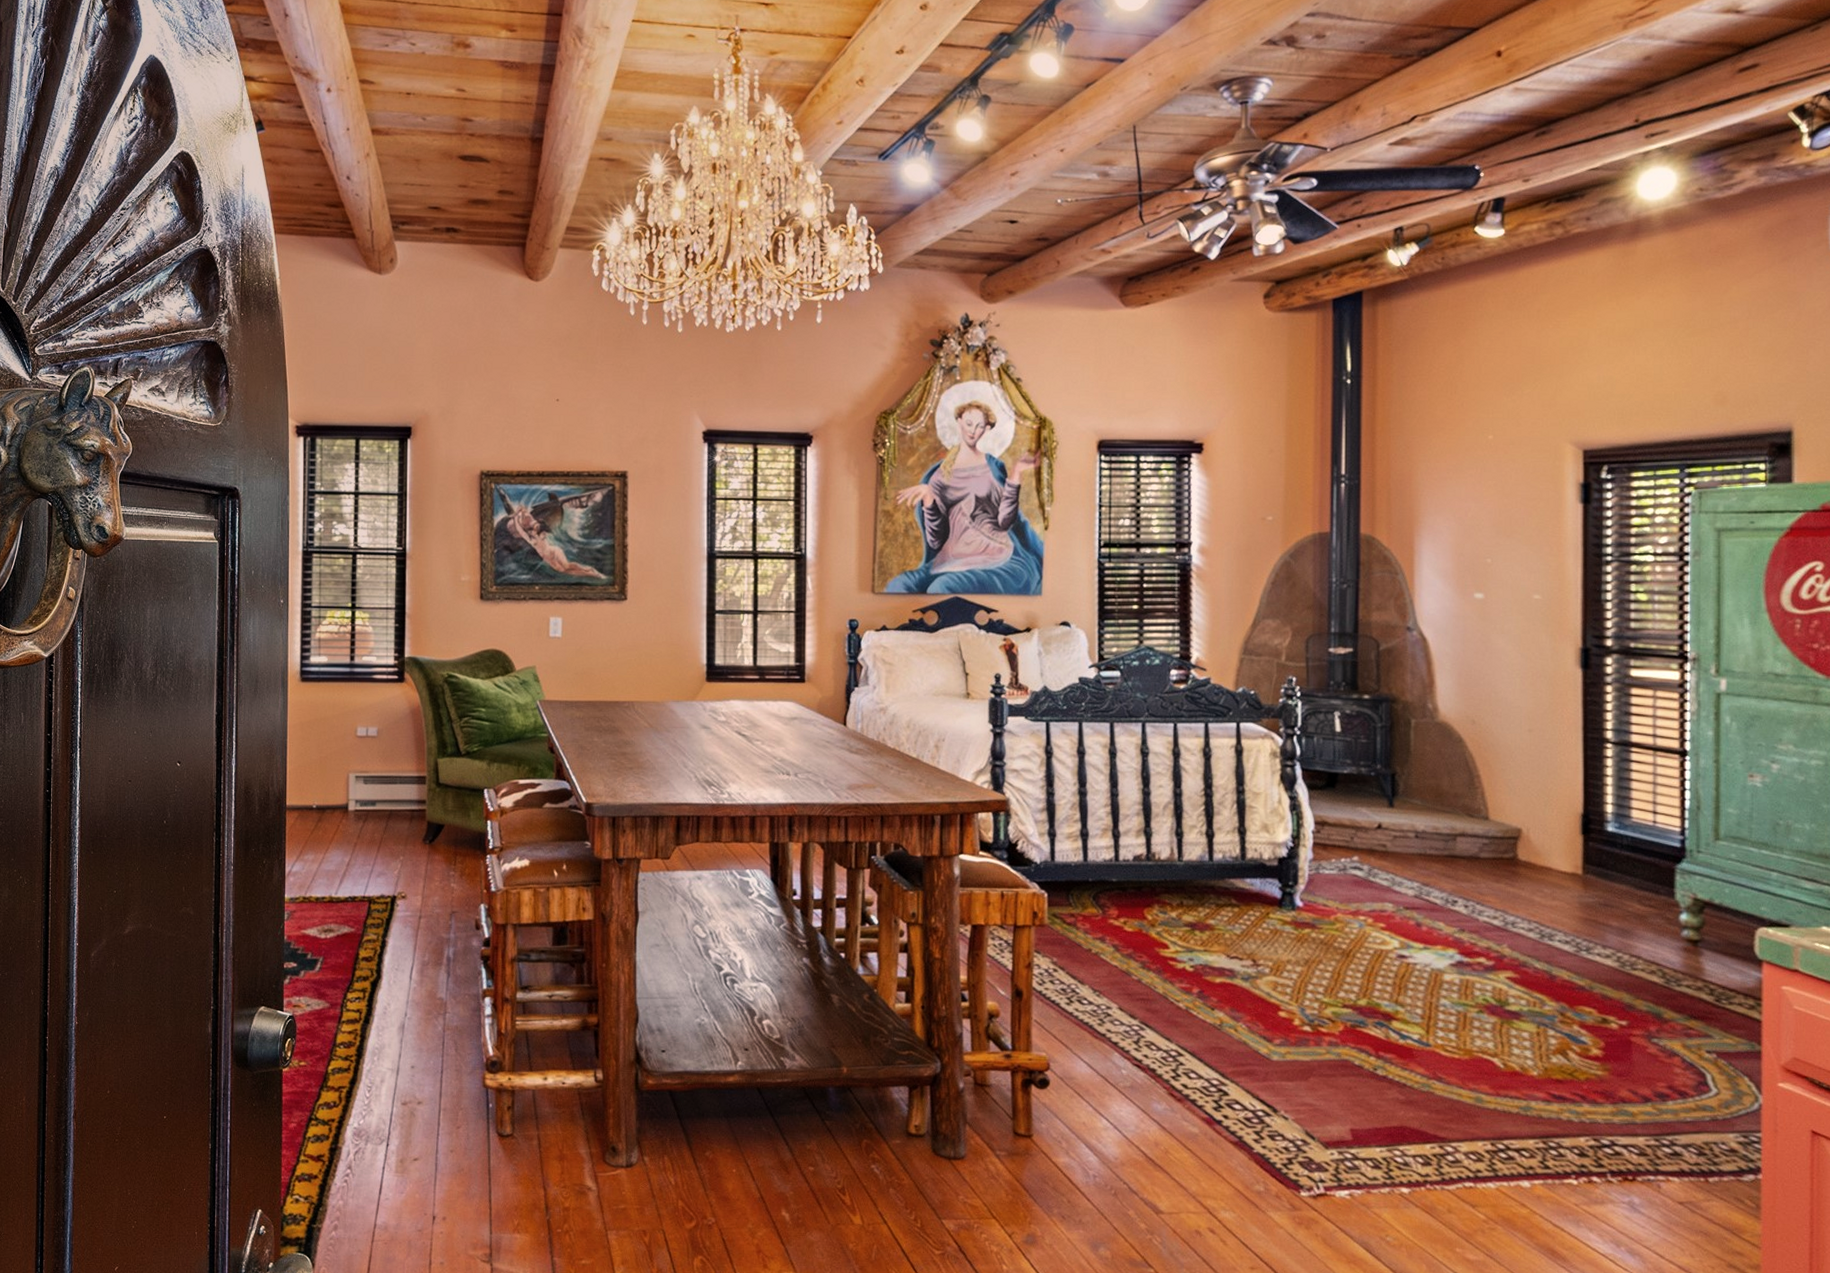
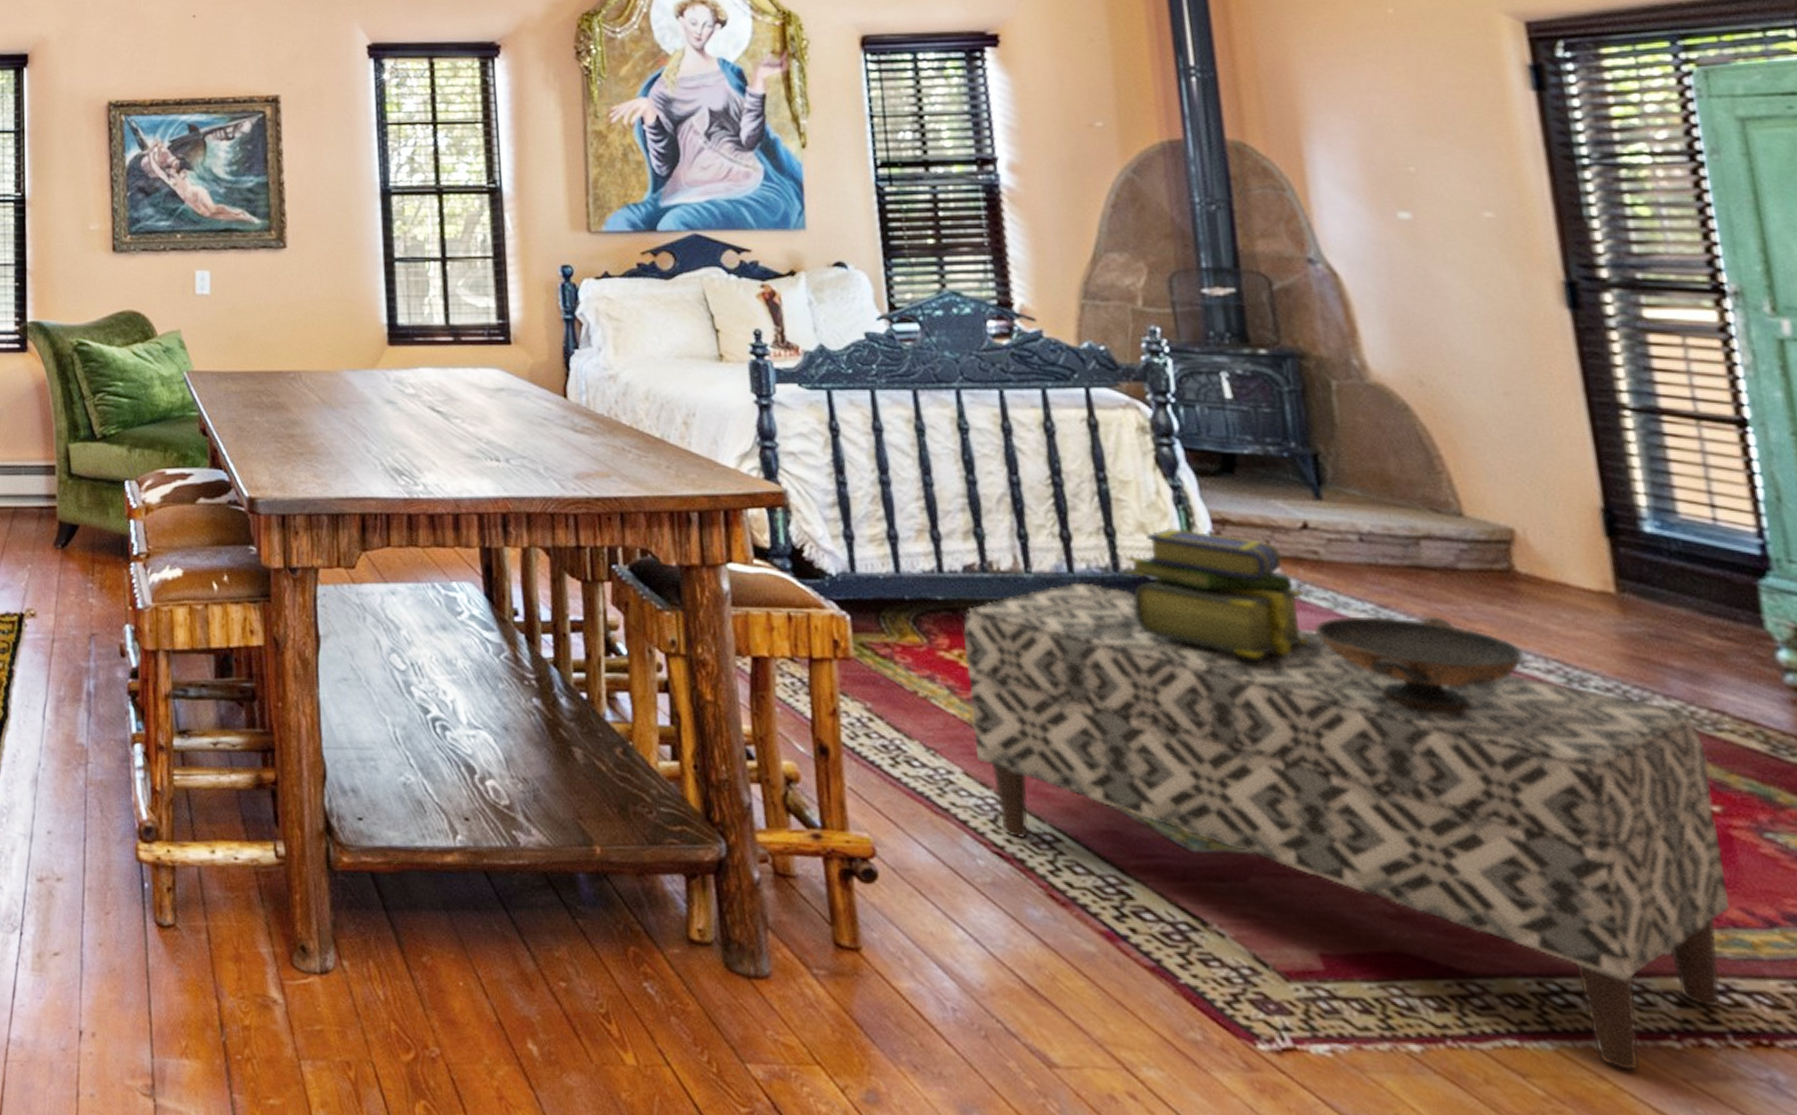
bench: none [1128,868,1625,1200] -> present [963,582,1730,1071]
stack of books: none [1250,828,1371,922] -> present [1126,528,1309,658]
decorative bowl: none [1375,892,1515,960] -> present [1312,616,1524,713]

